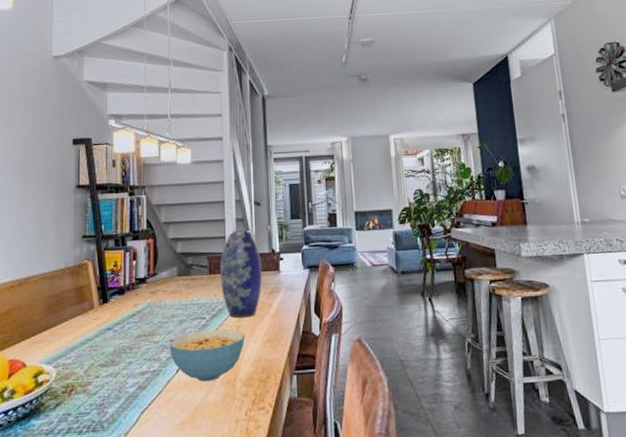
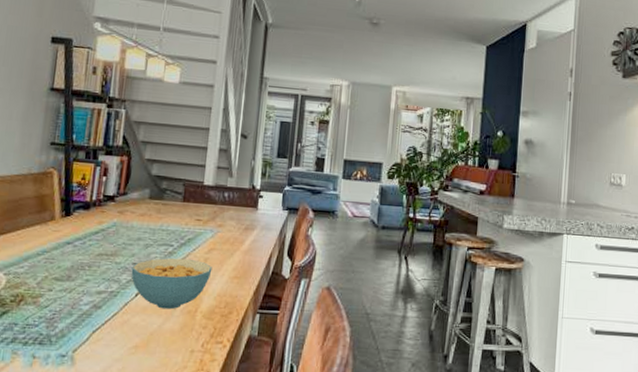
vase: present [220,230,262,318] -> none [193,160,240,250]

